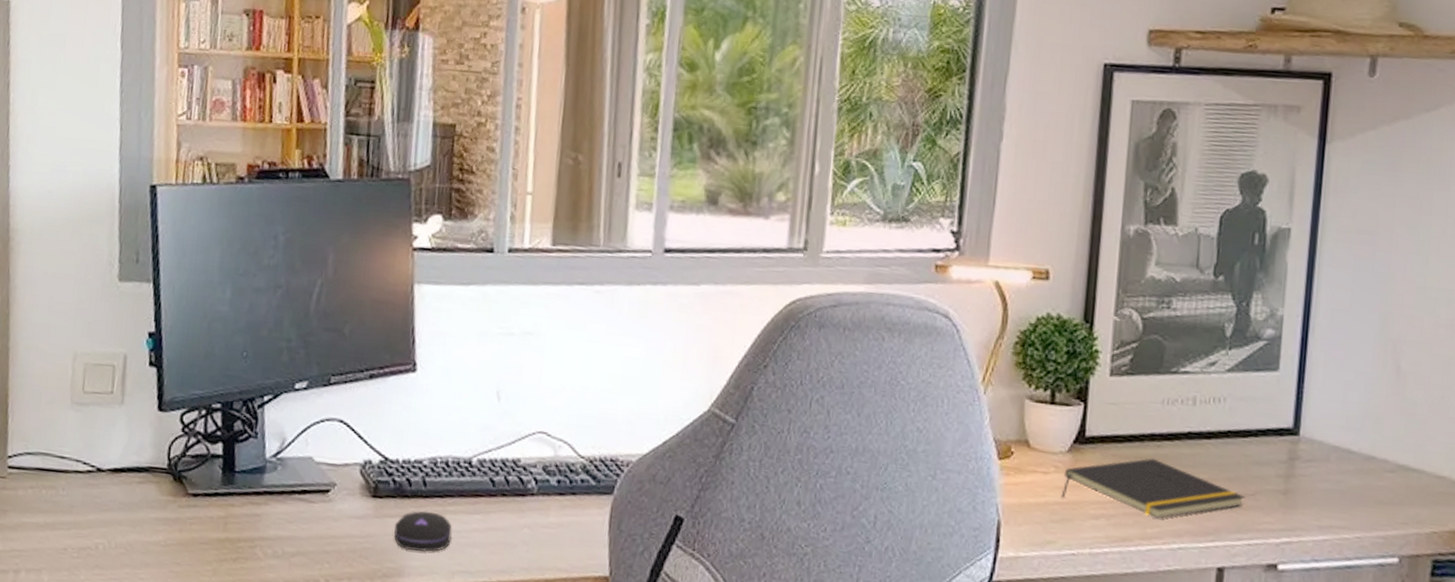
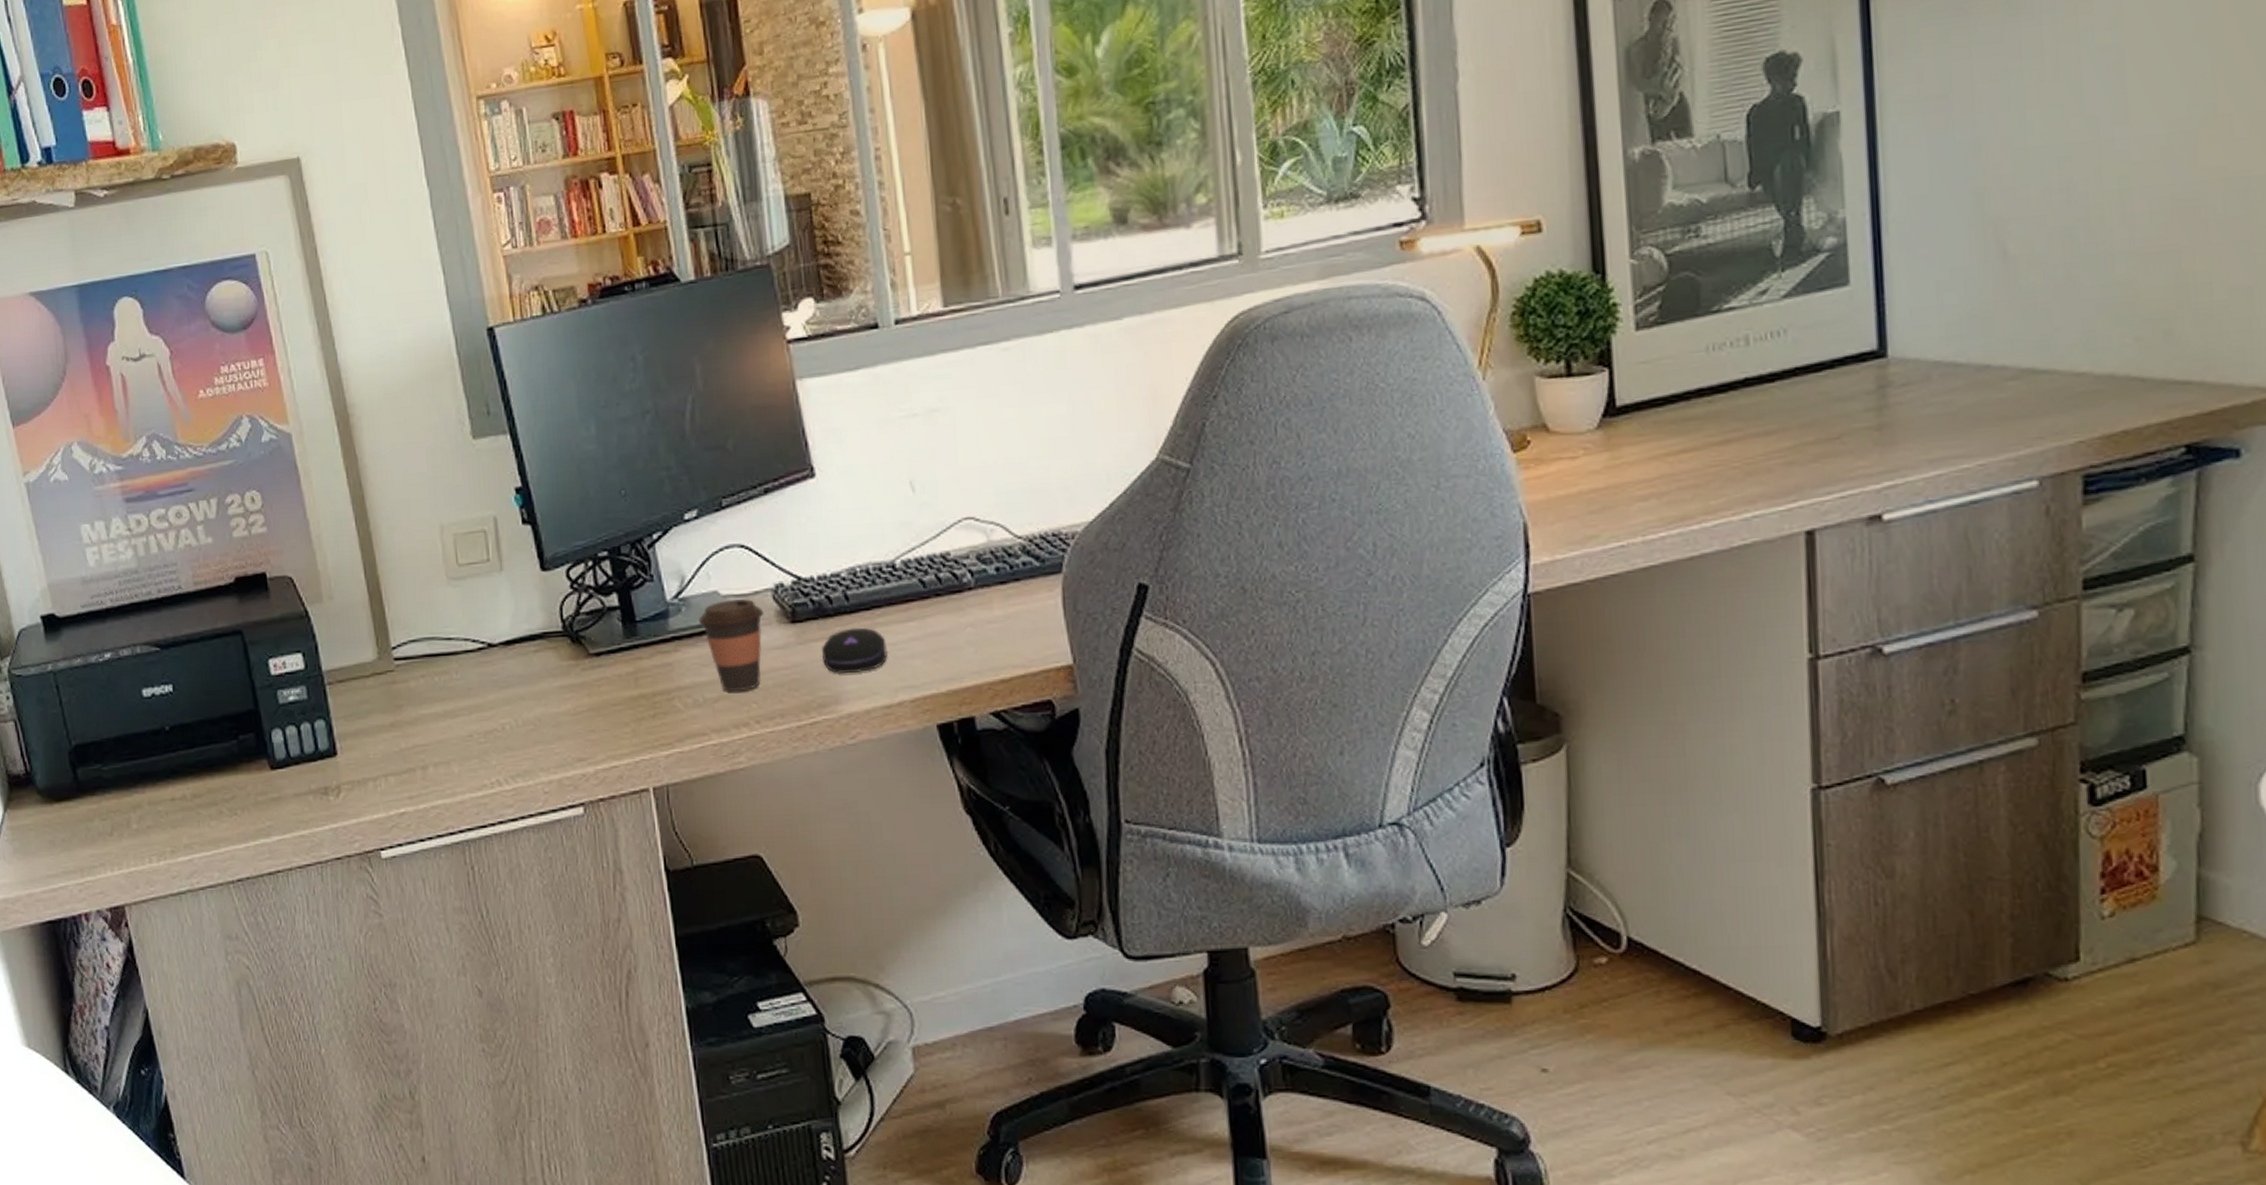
coffee cup: none [291,466,350,551] -> present [699,599,764,692]
notepad: present [1061,458,1246,519] -> none [1596,417,1830,487]

